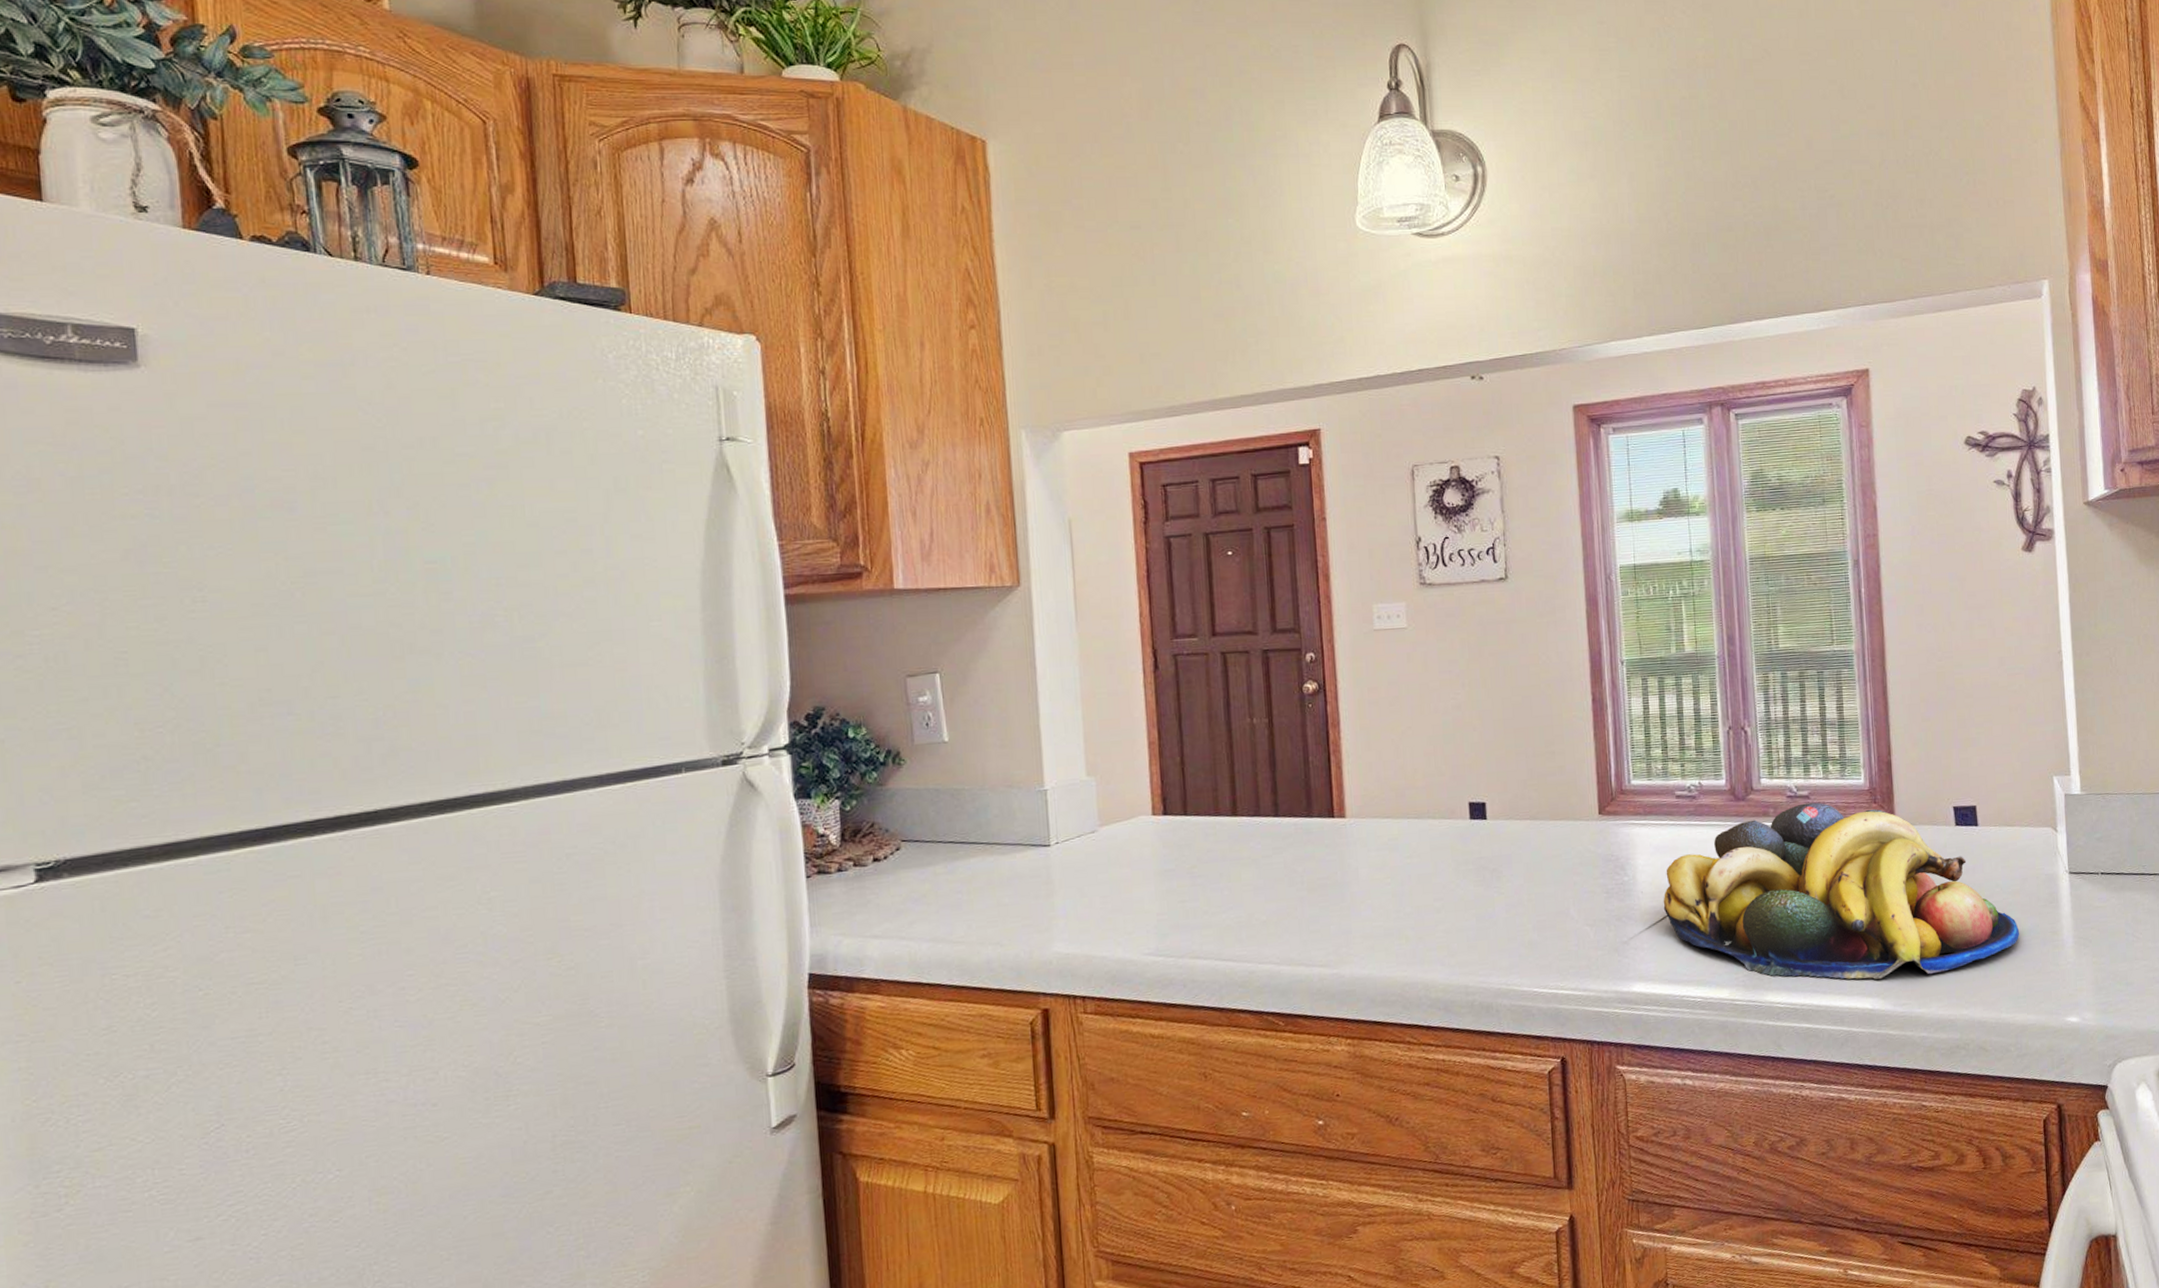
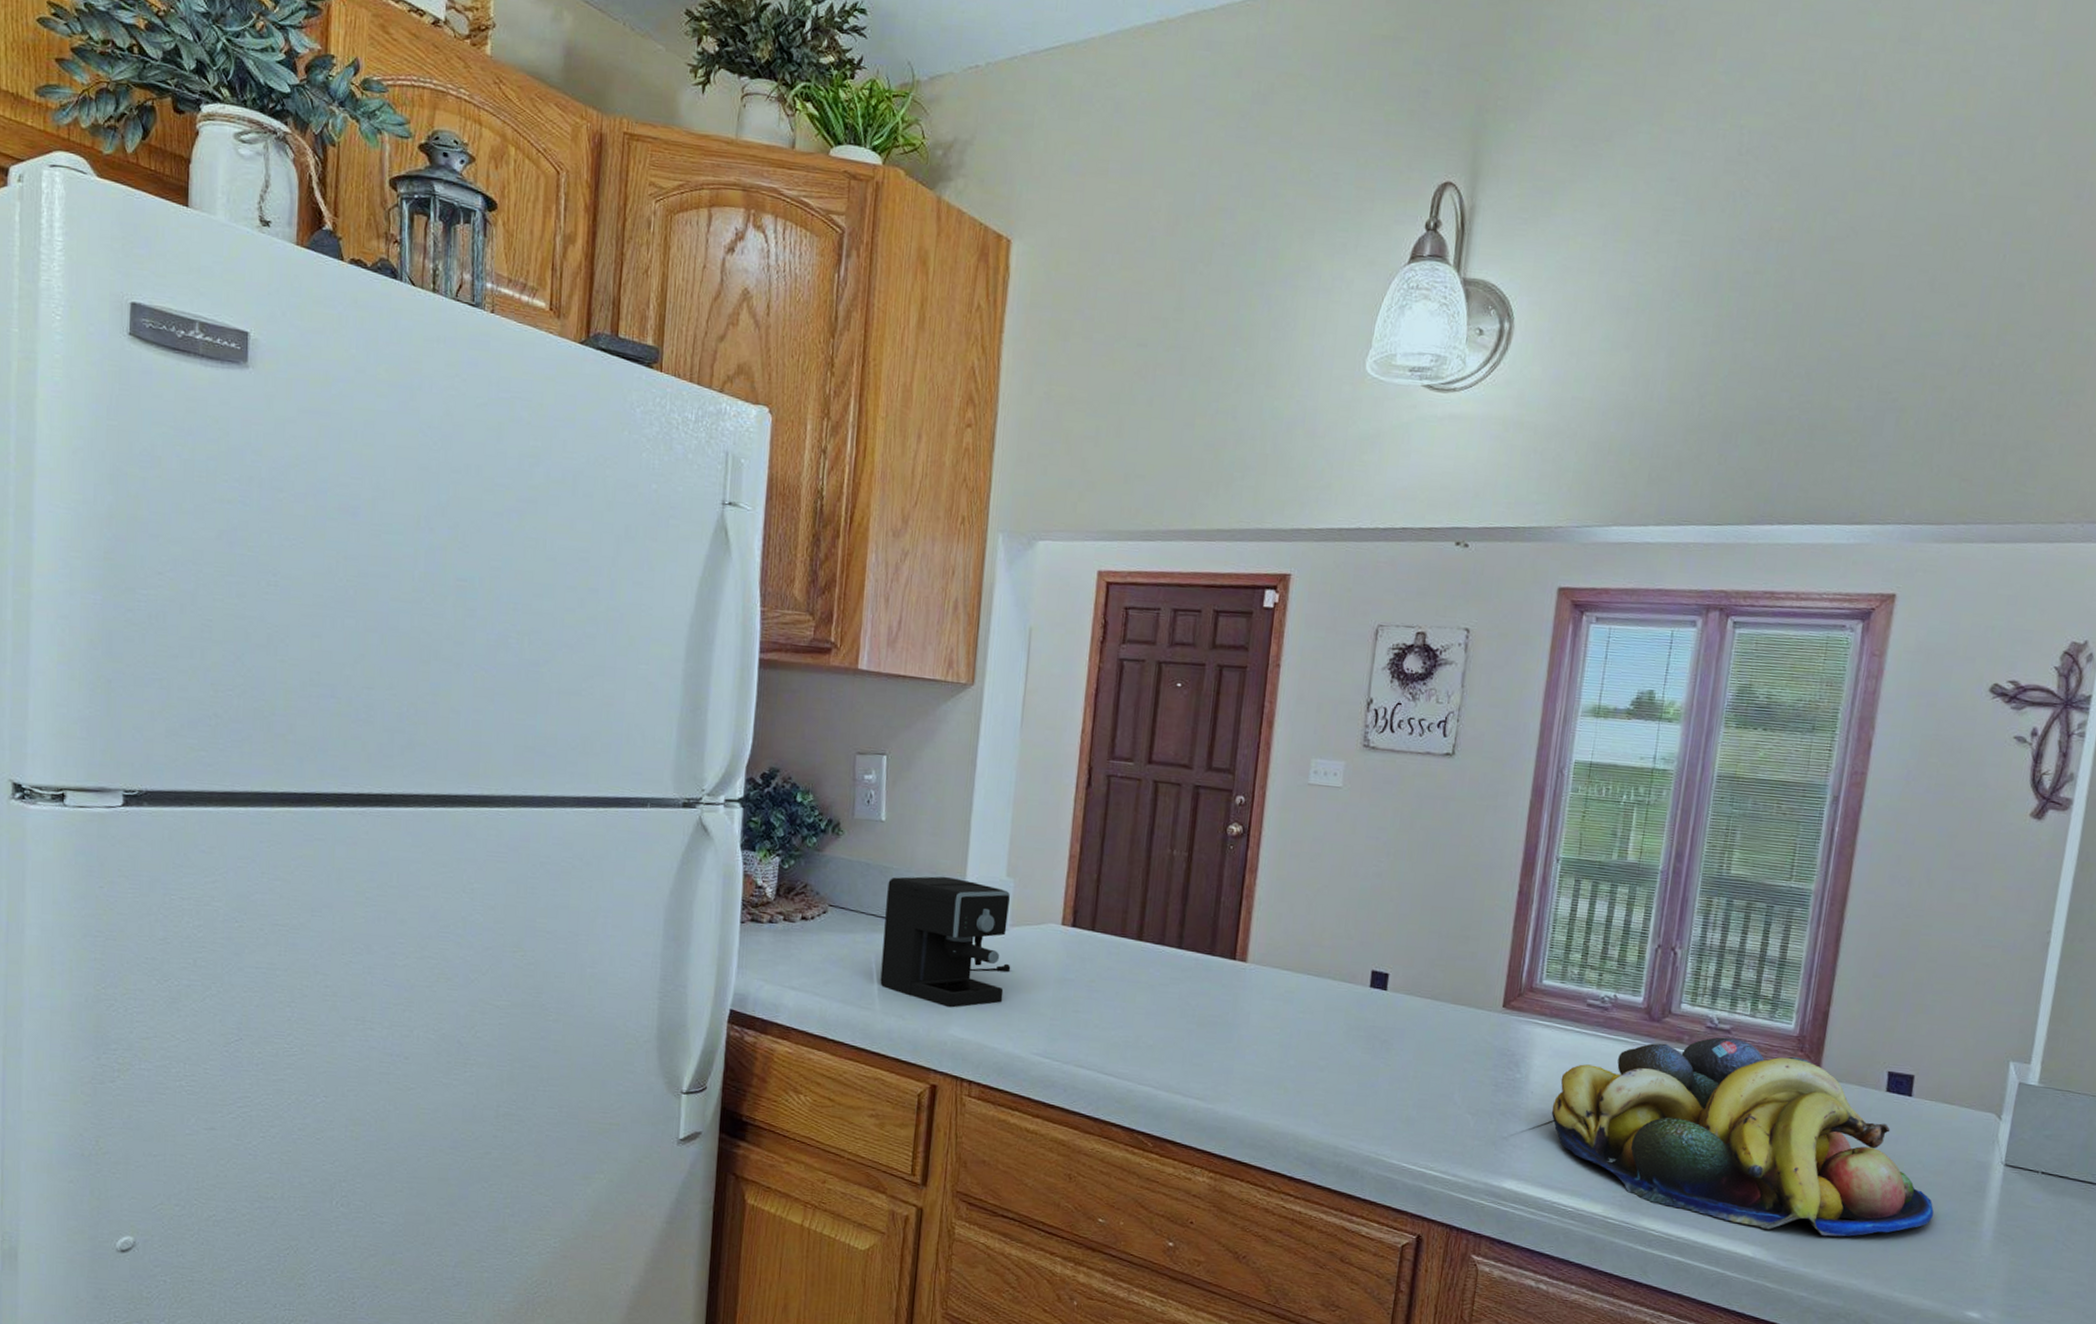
coffee maker: none [962,787,1107,924] -> present [880,876,1011,1008]

